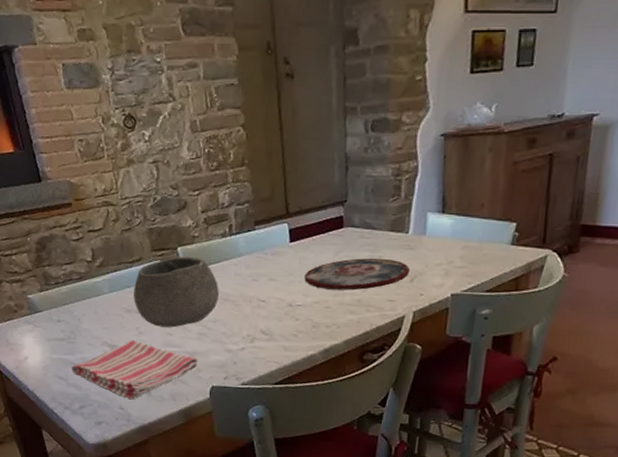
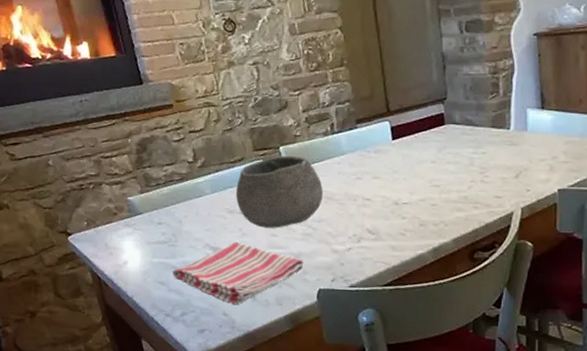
plate: present [304,257,411,291] -> none [408,154,515,188]

